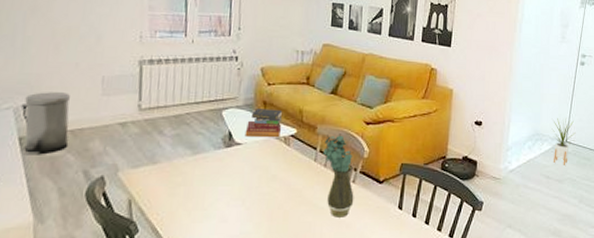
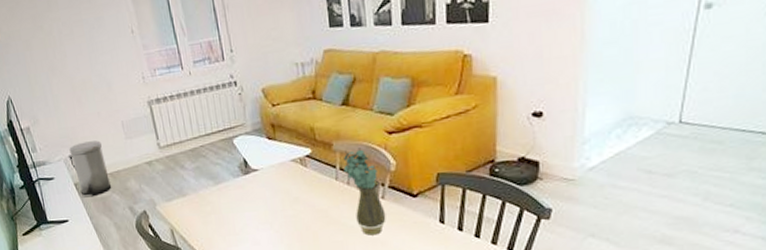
books: present [244,109,282,137] -> none [259,130,295,162]
house plant: present [552,118,576,165] -> none [654,91,697,154]

